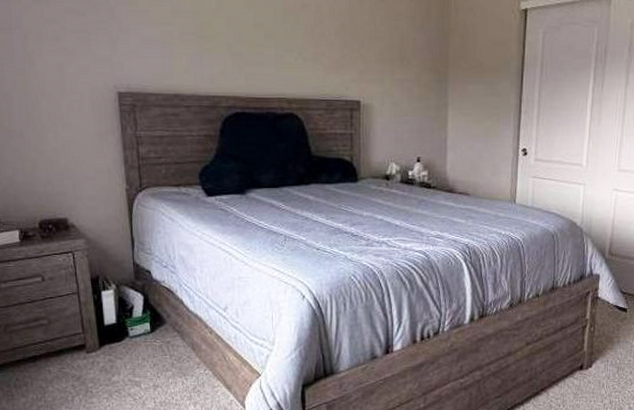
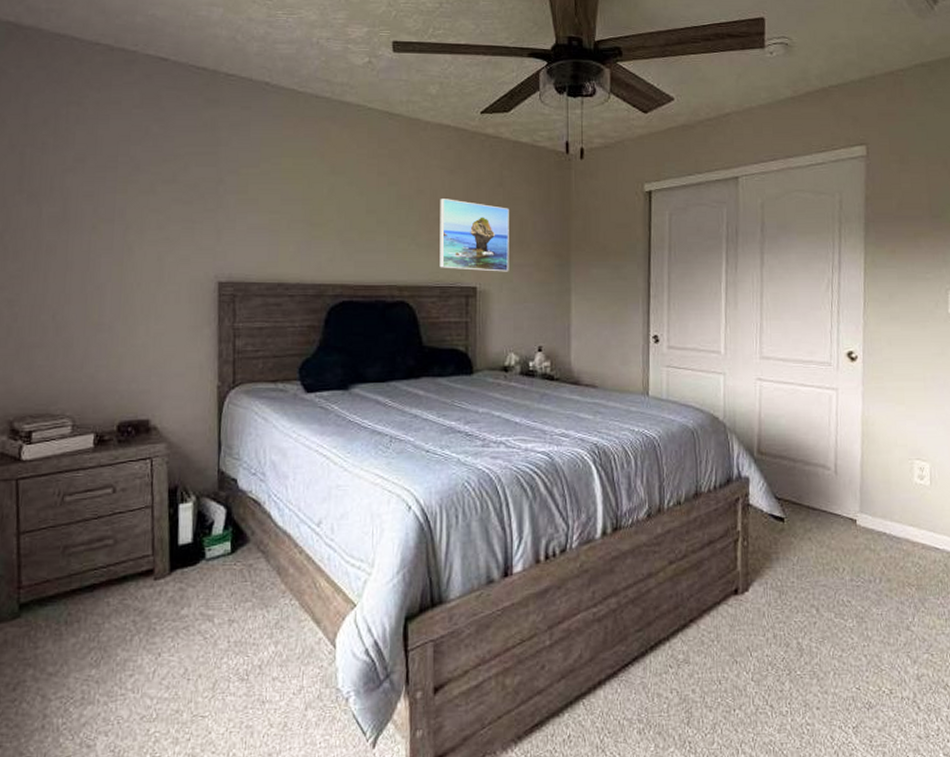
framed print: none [324,13,391,87] -> present [439,199,509,272]

